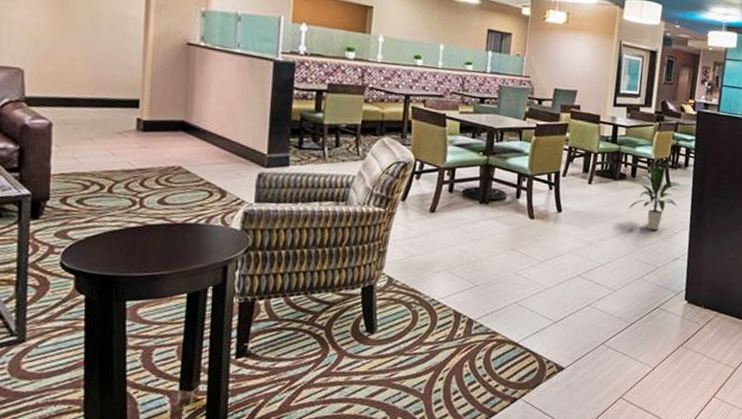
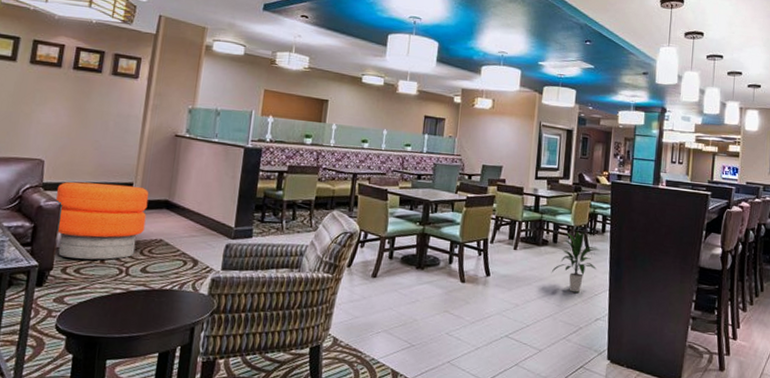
ottoman: none [43,96,161,189] -> present [56,181,149,260]

